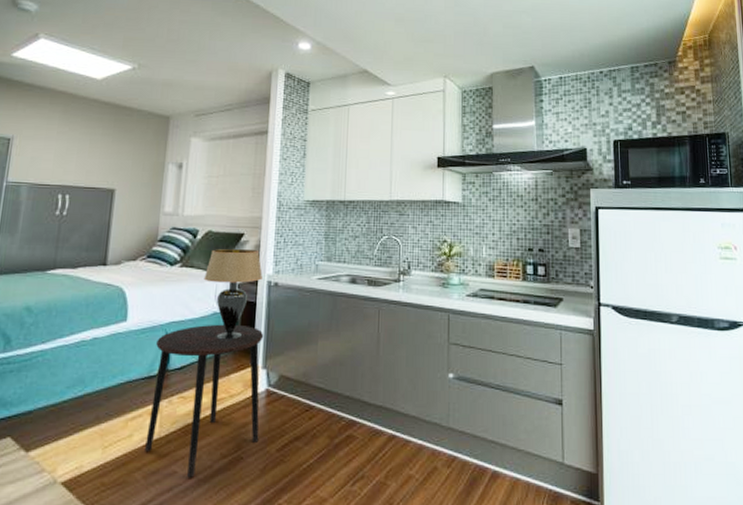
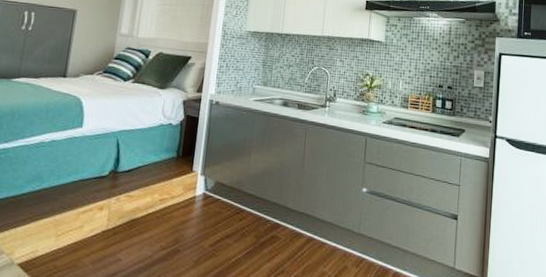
side table: present [145,324,264,478] -> none [94,134,204,265]
table lamp: present [203,248,263,340] -> none [153,69,206,149]

